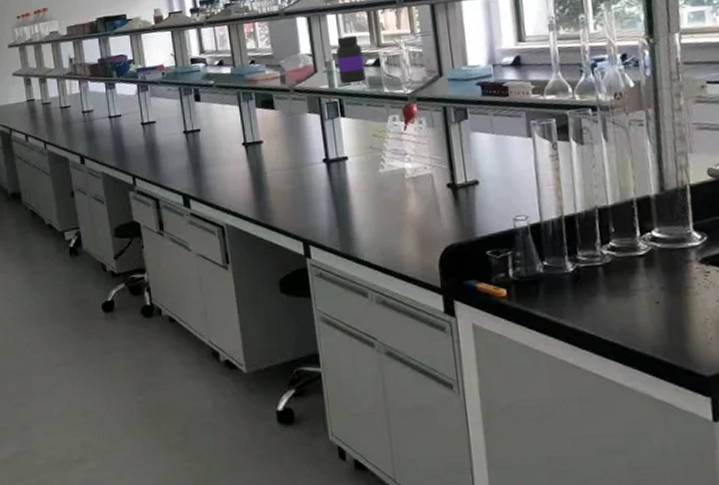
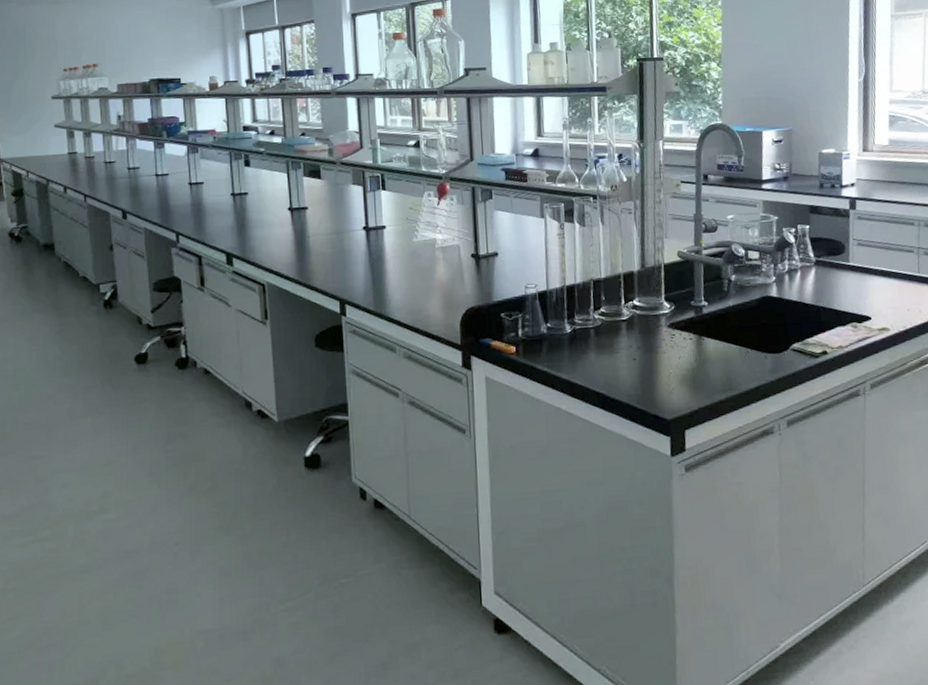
jar: present [336,35,366,83] -> none [382,118,406,160]

